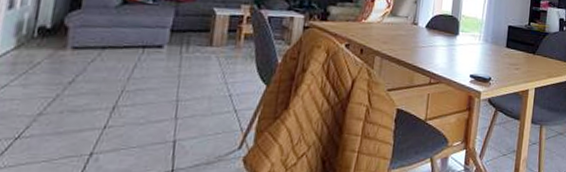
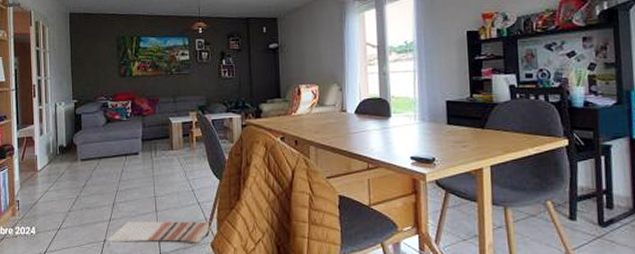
rug: none [94,129,251,158] -> present [106,221,214,243]

